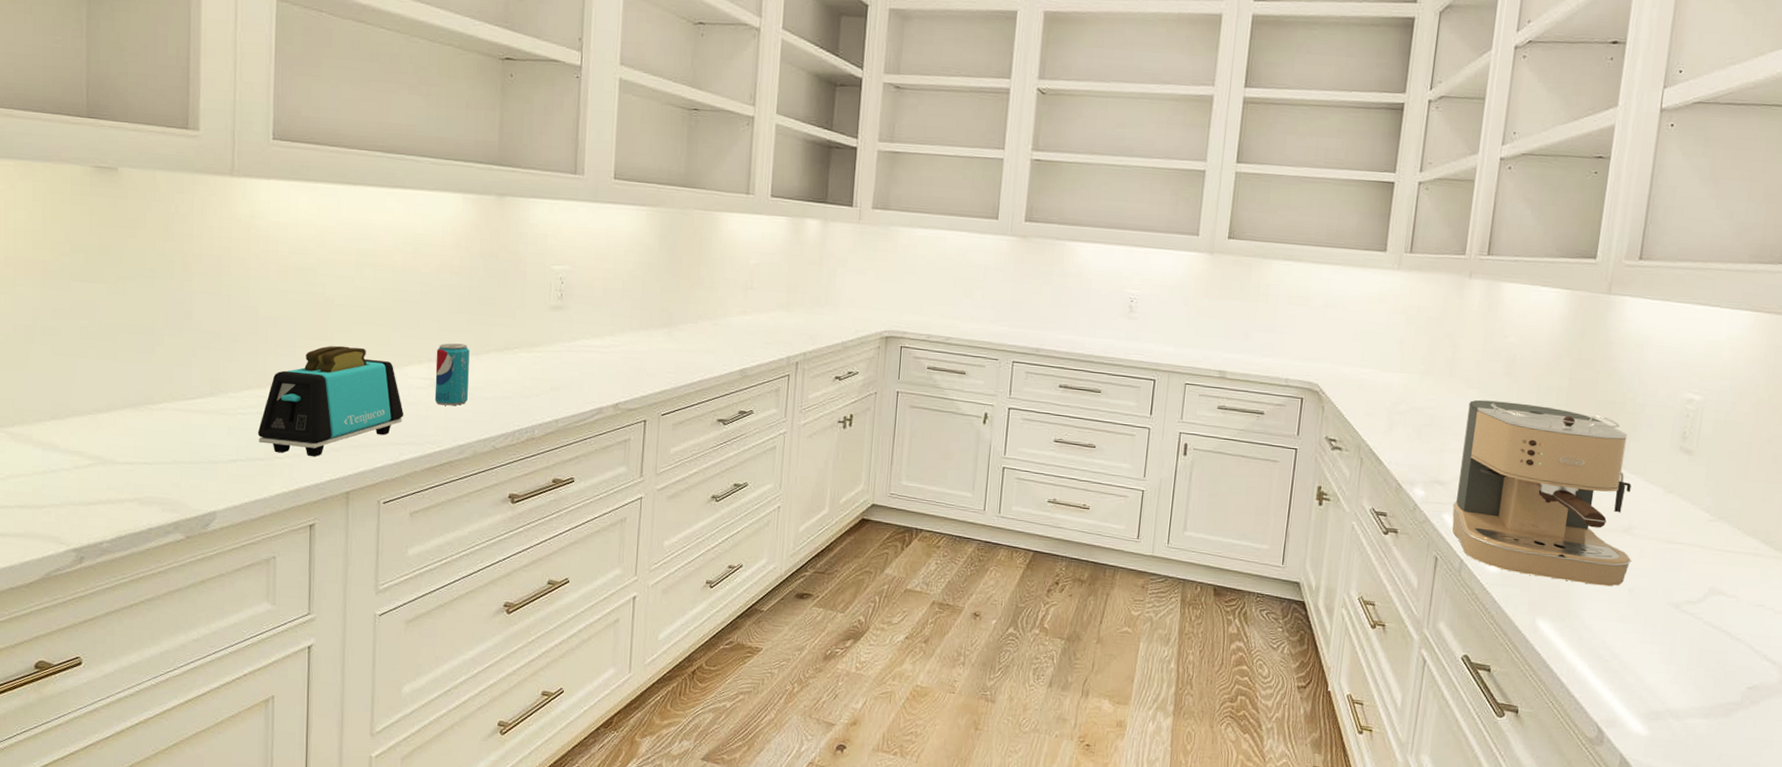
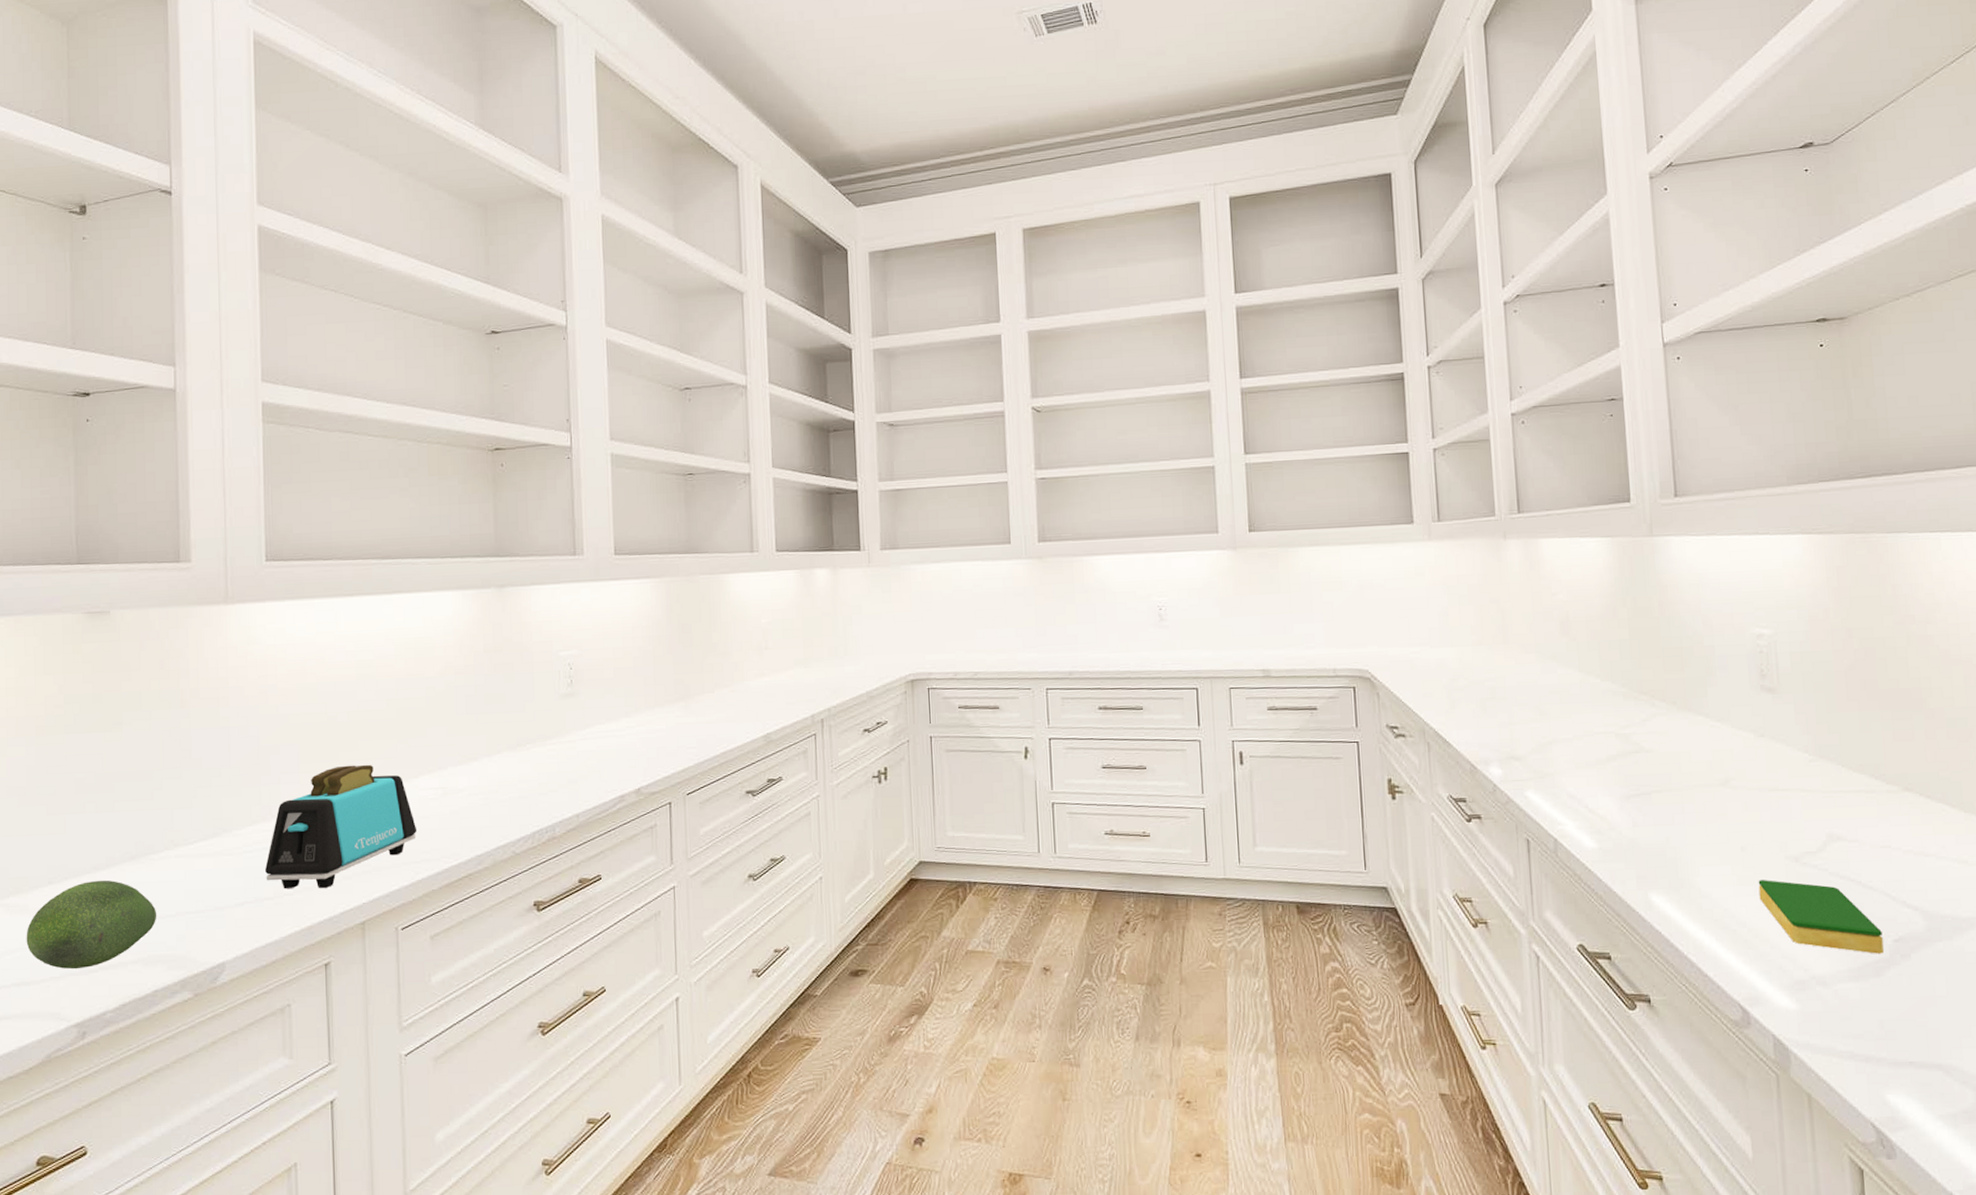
fruit: none [29,421,154,500] -> present [26,880,157,970]
beverage can: present [434,343,470,406] -> none [446,746,483,815]
coffee maker: present [1452,399,1632,587] -> none [1530,662,1737,848]
dish sponge: none [1635,620,1739,698] -> present [1758,880,1884,954]

